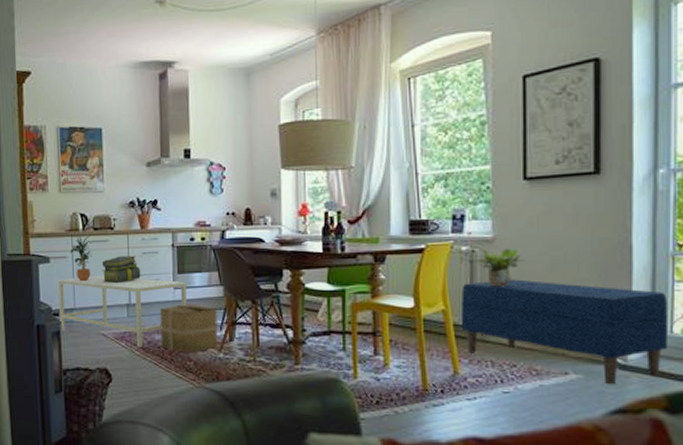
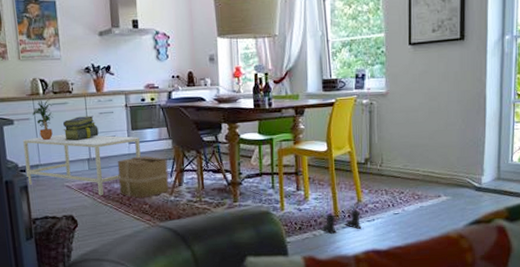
boots: none [404,384,459,412] -> present [320,210,362,234]
bench: present [460,279,669,385] -> none [362,125,510,203]
potted plant: present [475,247,525,287] -> none [373,100,410,132]

